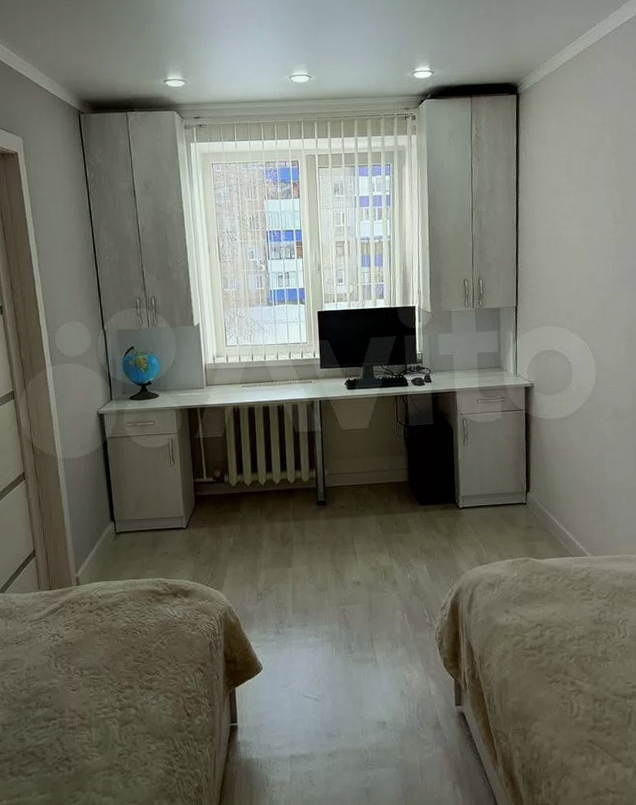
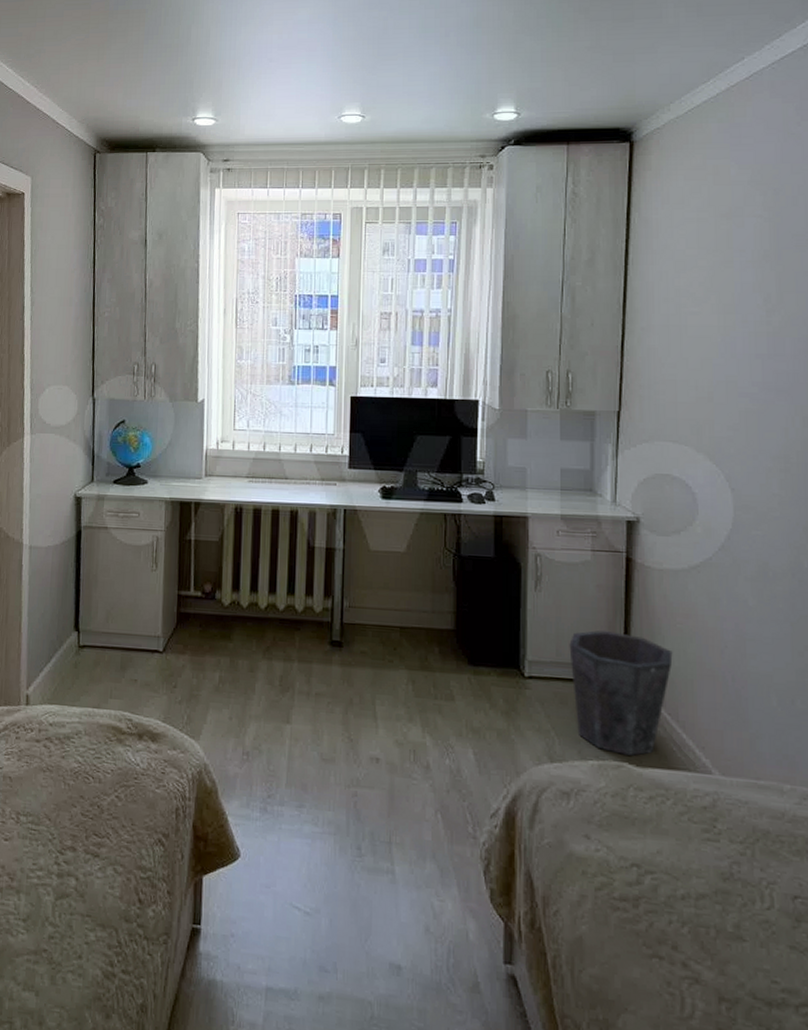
waste bin: none [489,467,559,552] -> present [569,630,673,756]

